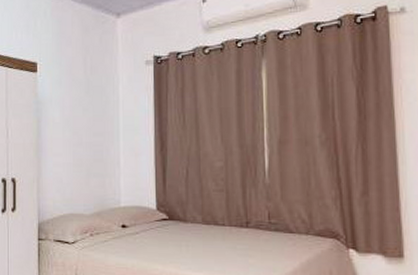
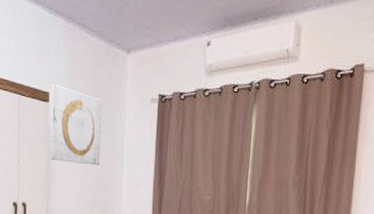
wall art: none [38,54,94,134] -> present [50,84,101,165]

